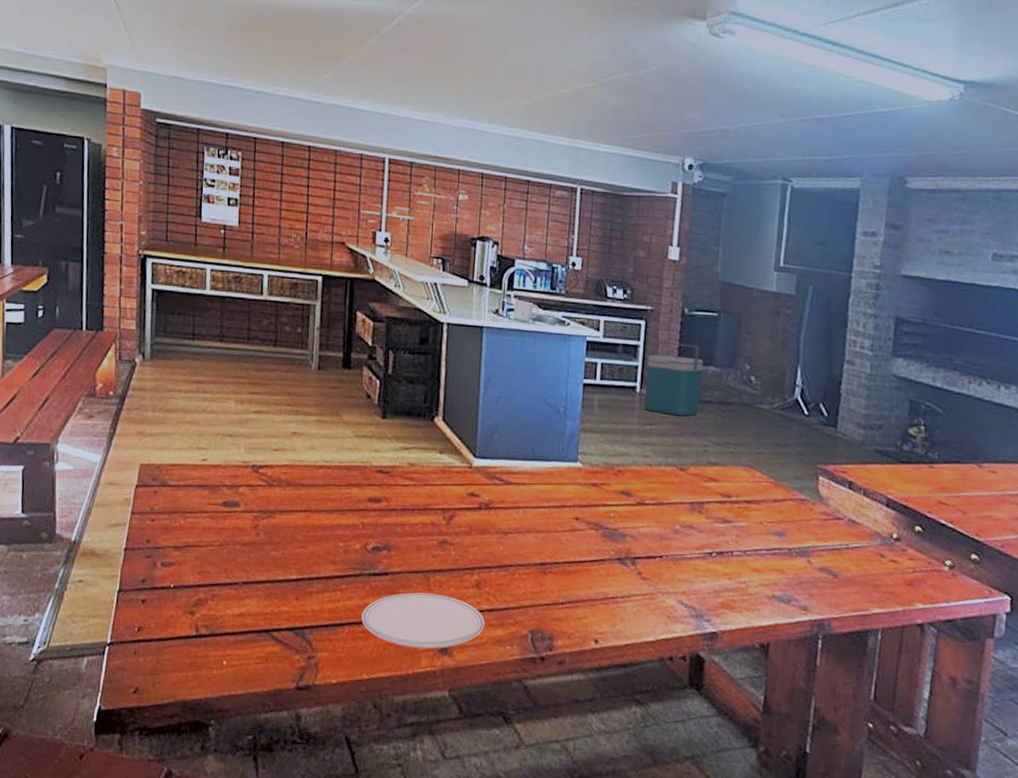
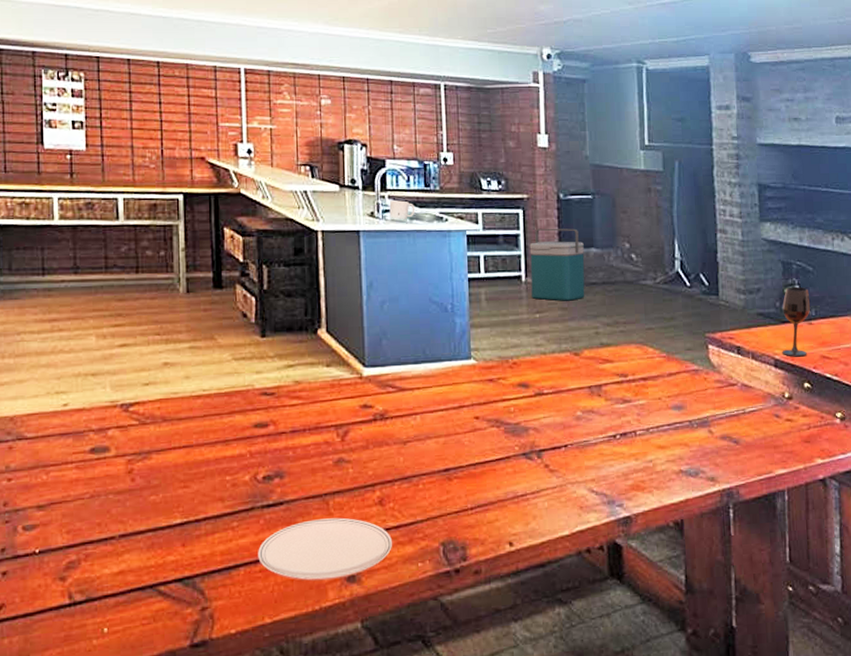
wine glass: none [896,427,935,500] -> present [782,286,810,357]

